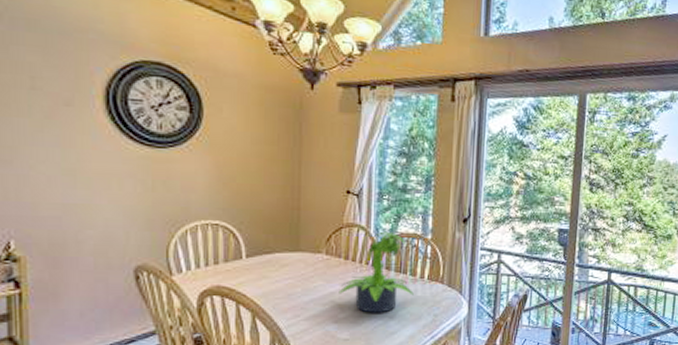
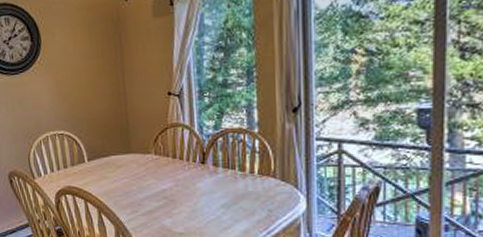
potted plant: present [338,231,414,313] -> none [170,128,244,209]

